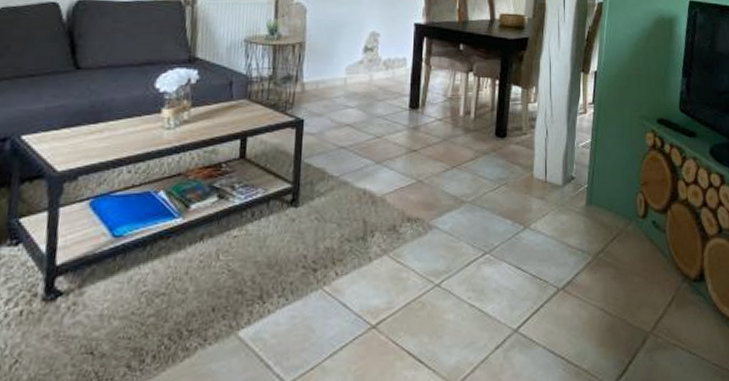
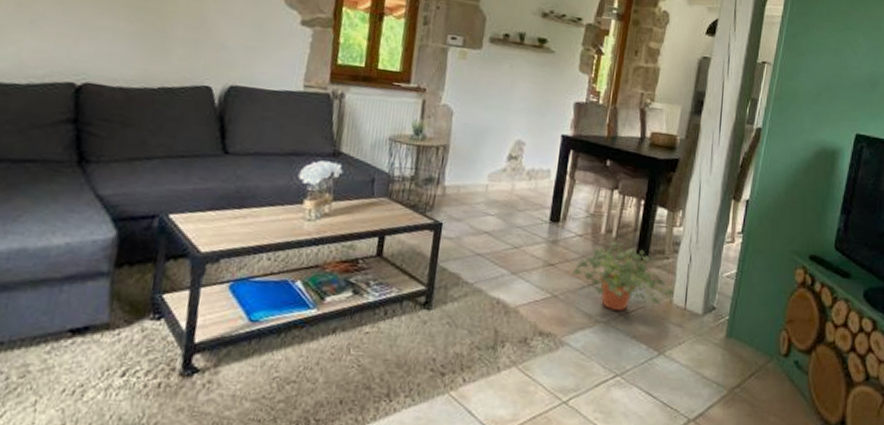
potted plant: none [436,123,534,189] -> present [573,242,674,311]

